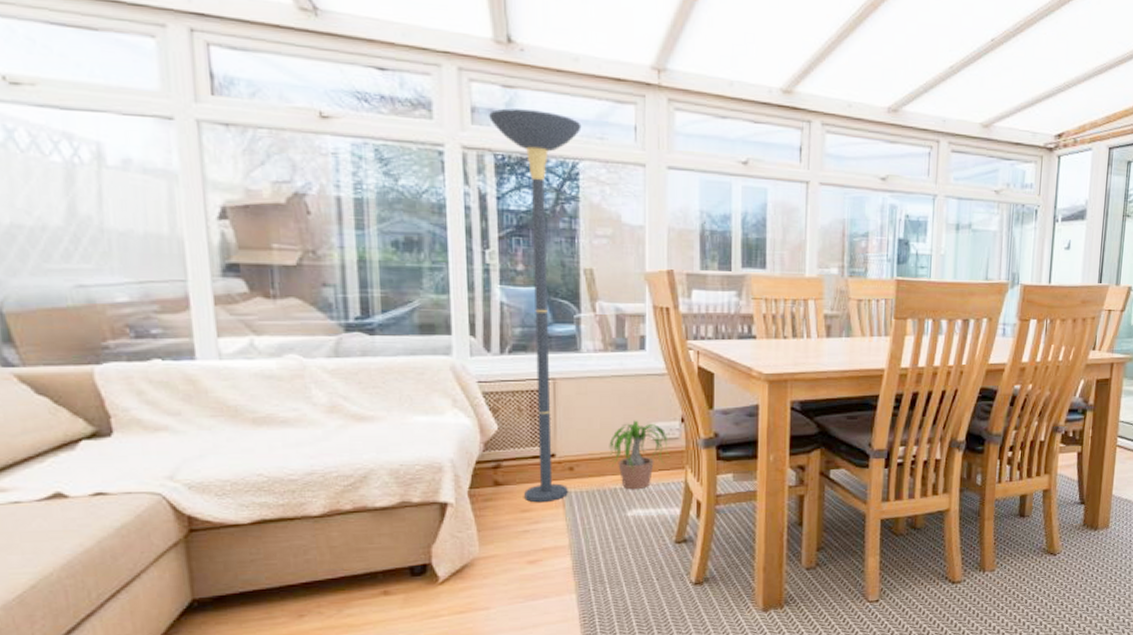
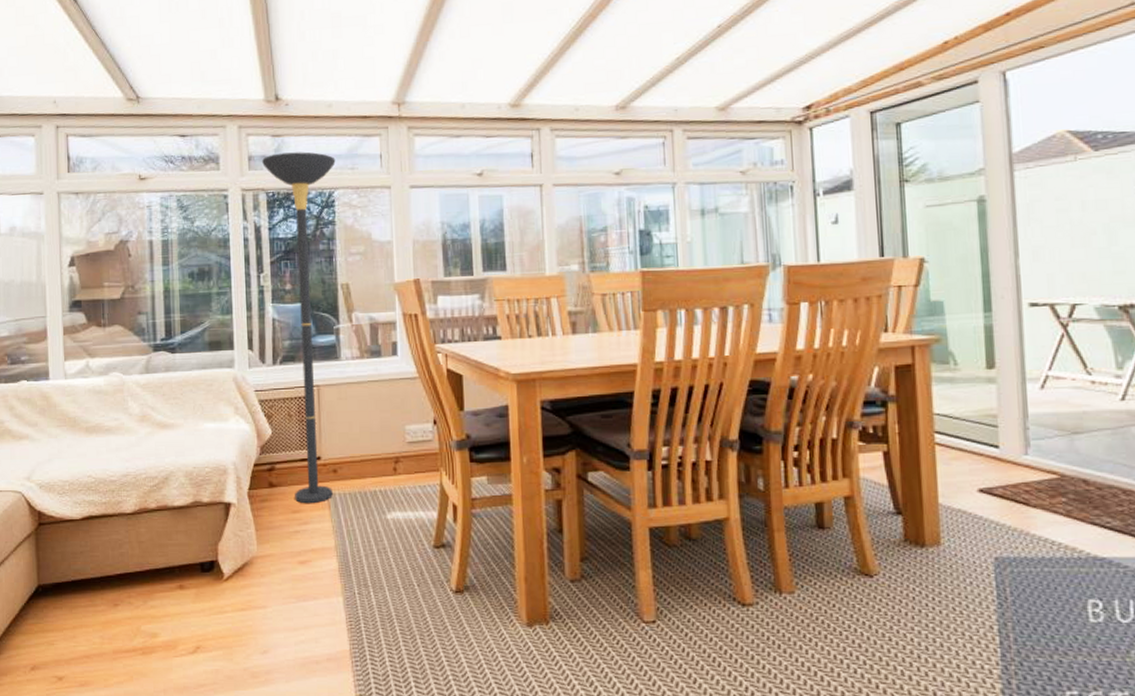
potted plant: present [606,420,671,490] -> none [366,423,426,492]

